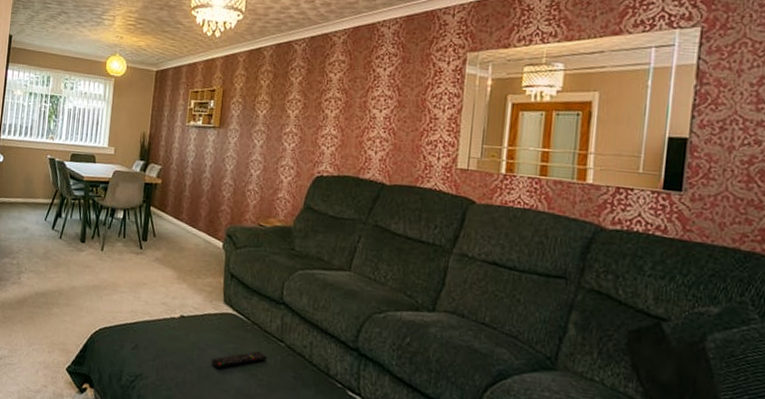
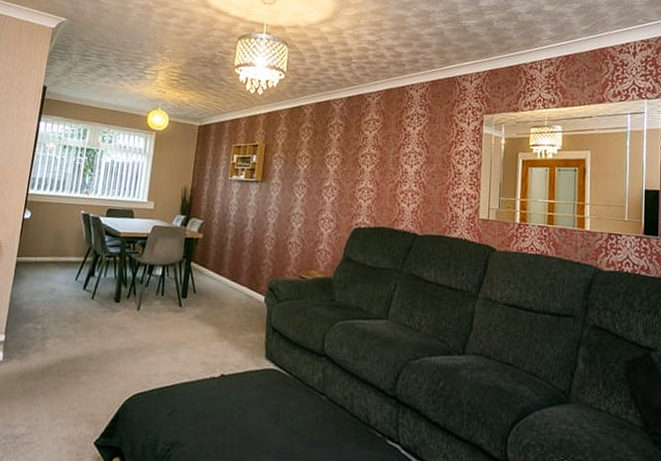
remote control: present [210,351,267,368] -> none [252,406,309,428]

